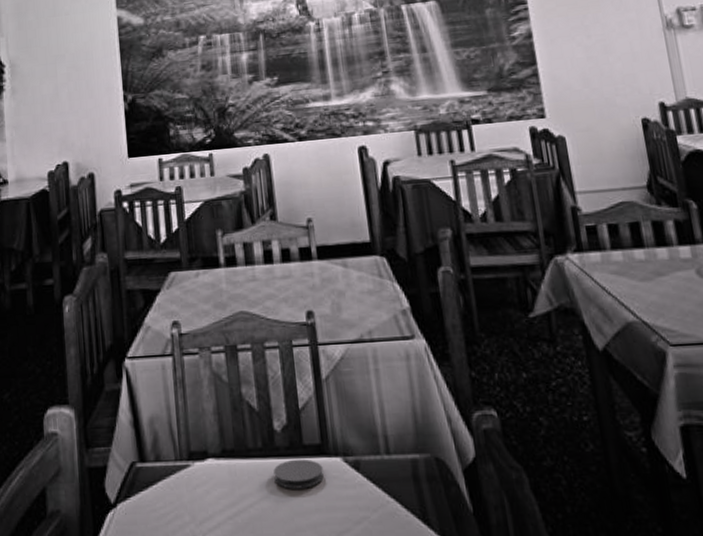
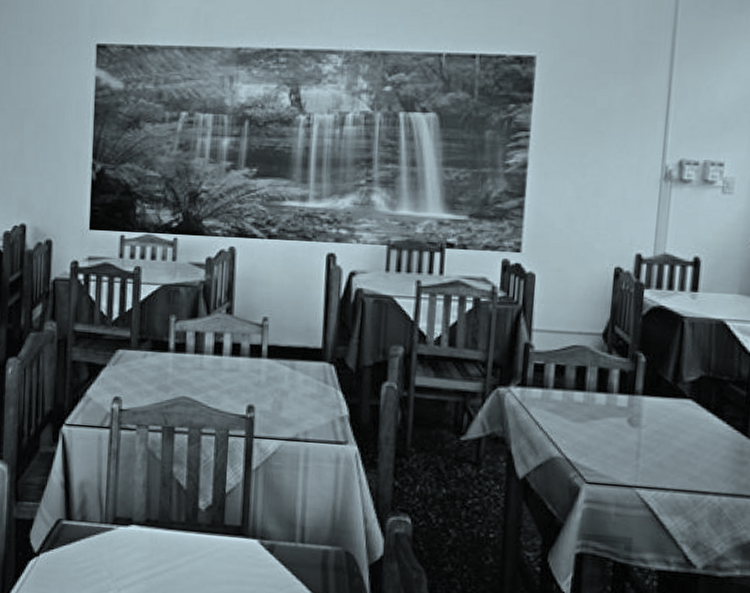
coaster: present [273,459,324,489] -> none [192,536,239,563]

